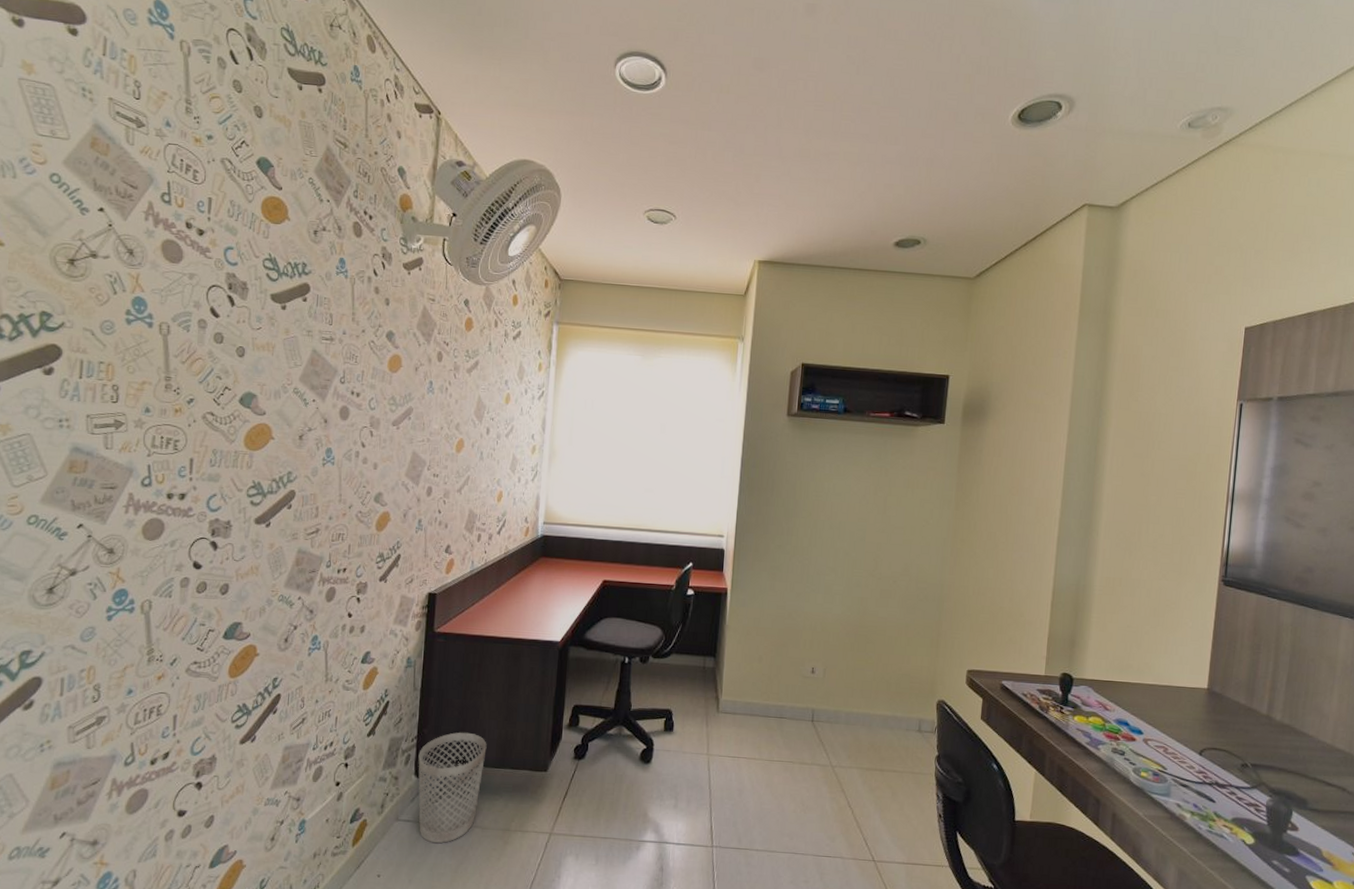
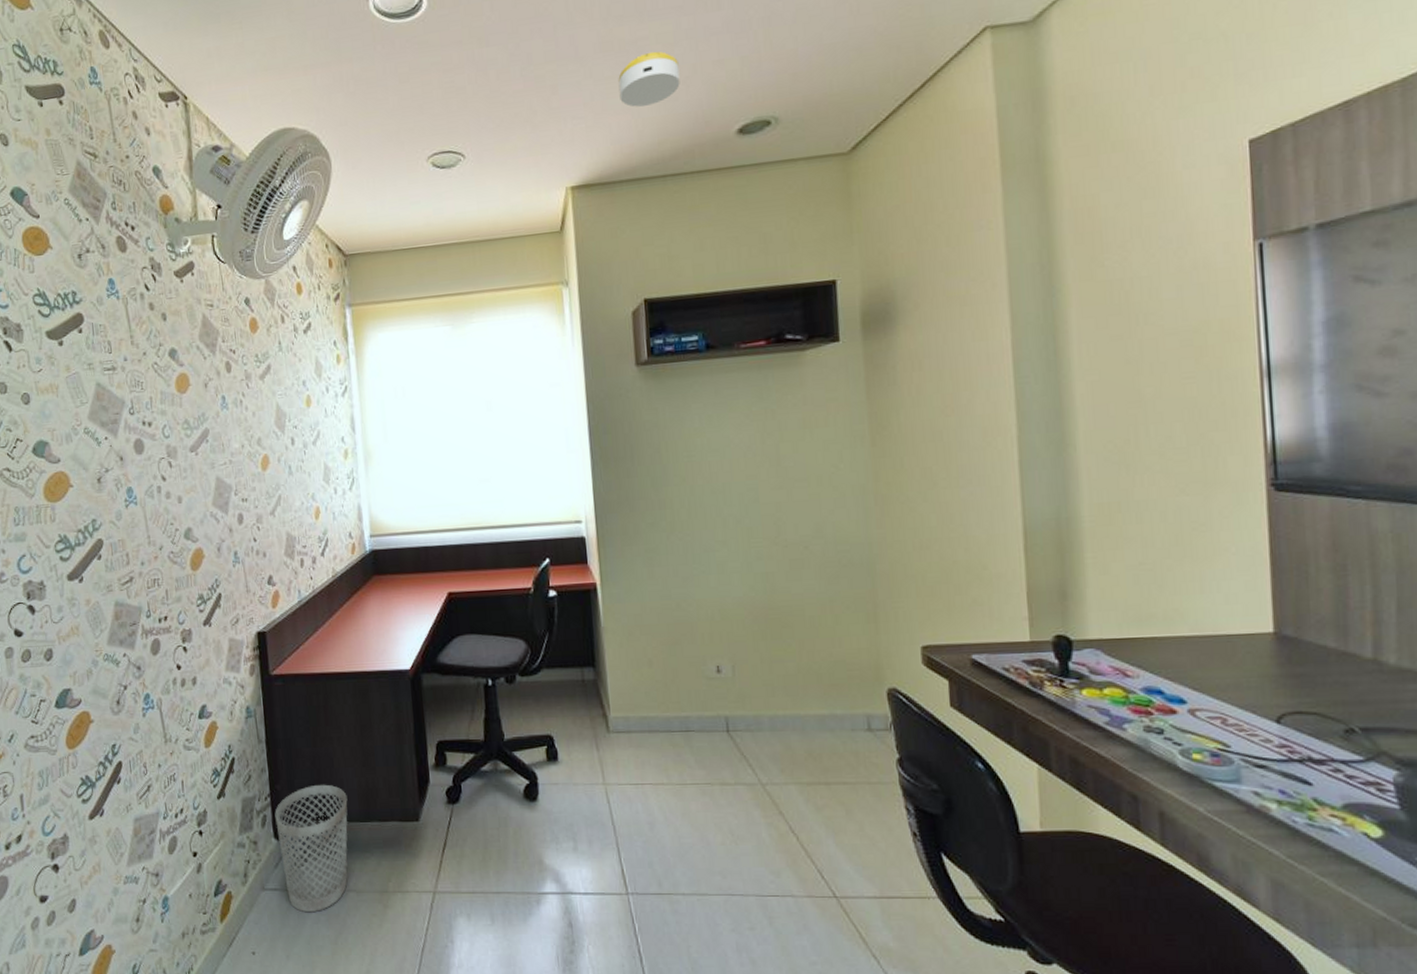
smoke detector: none [808,165,859,208] -> present [618,51,680,107]

